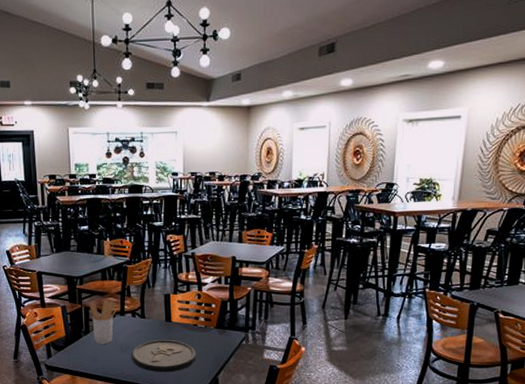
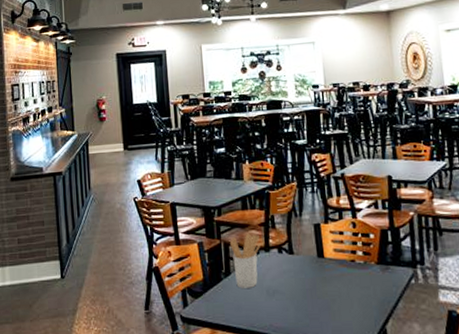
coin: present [132,339,196,373] -> none [280,280,358,323]

